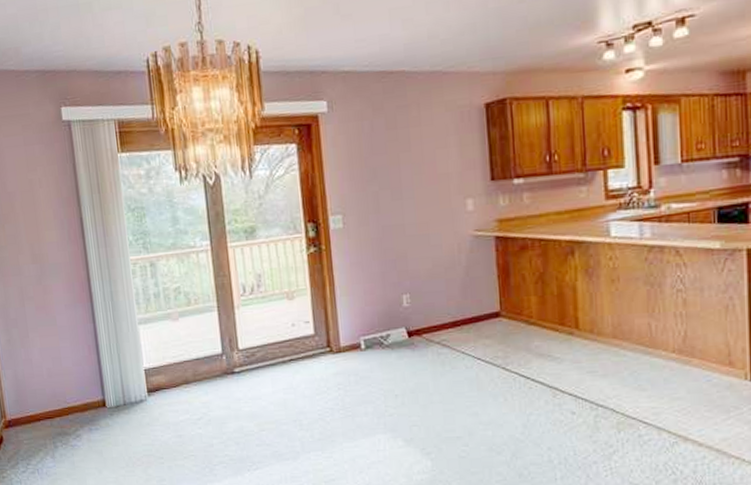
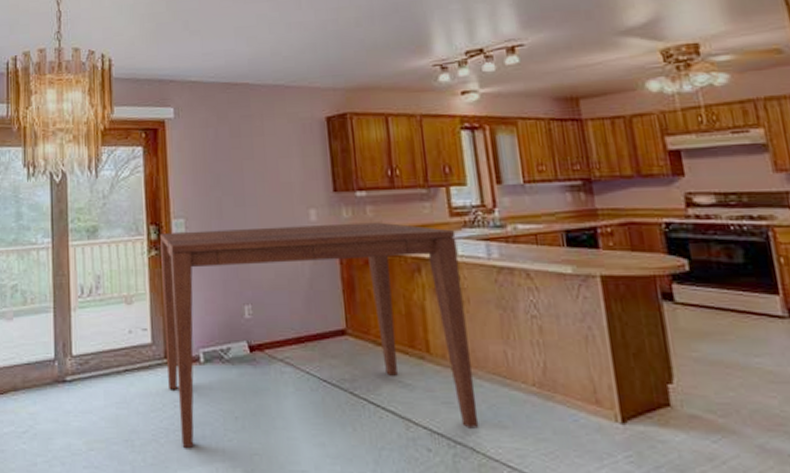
dining table: none [318,208,620,425] -> present [160,222,479,449]

